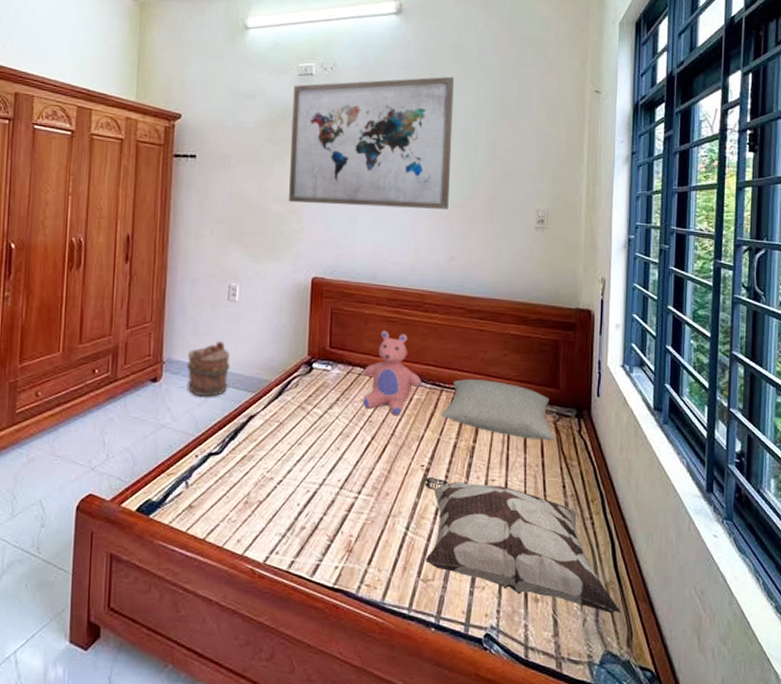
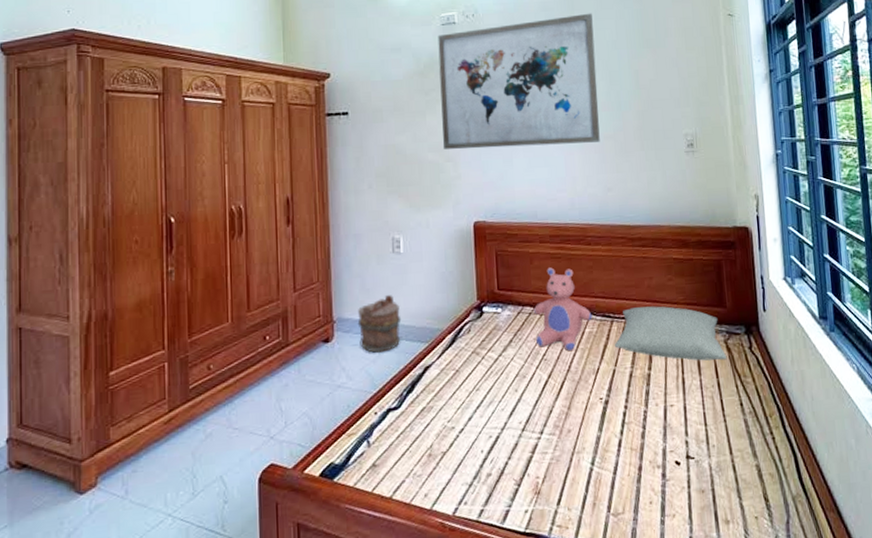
decorative pillow: present [424,476,621,614] -> none [604,408,811,528]

